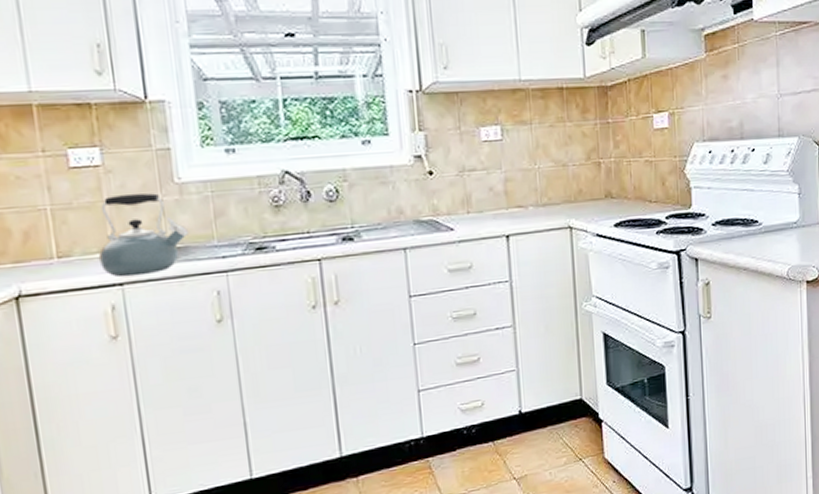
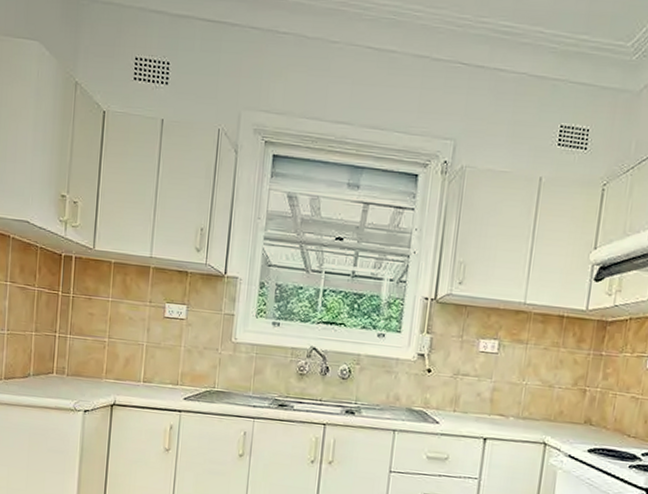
kettle: present [98,193,190,278] -> none [169,343,234,408]

